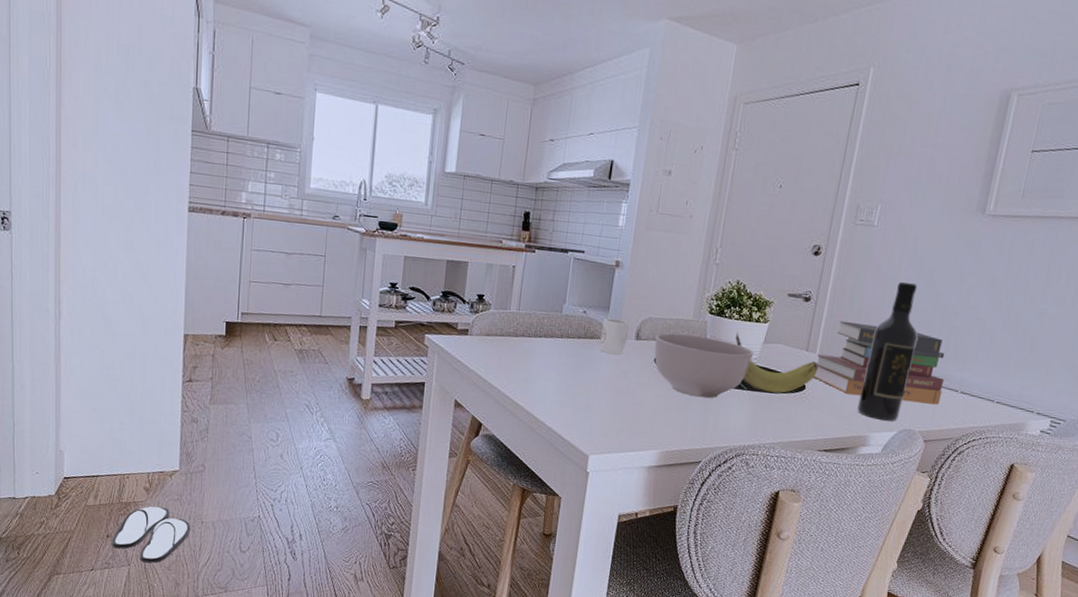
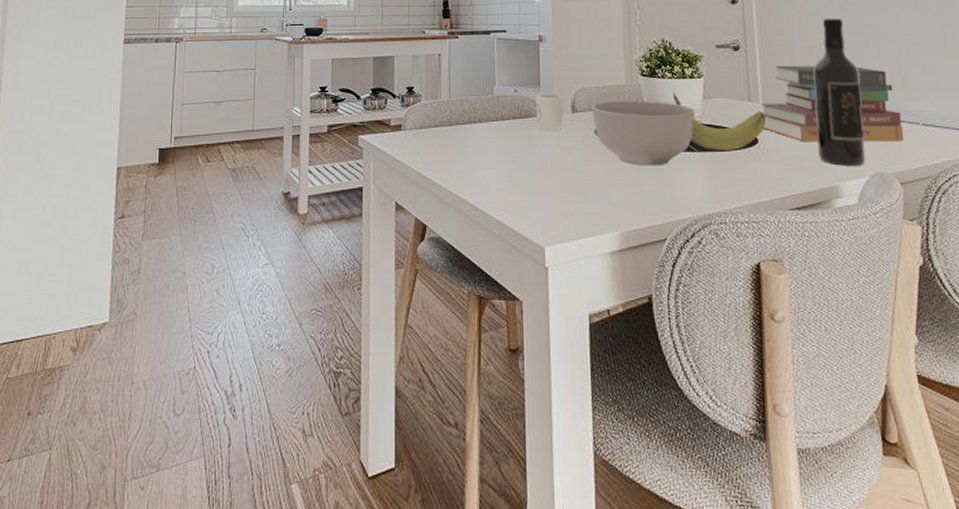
slippers: present [112,506,190,563] -> none [33,369,119,442]

